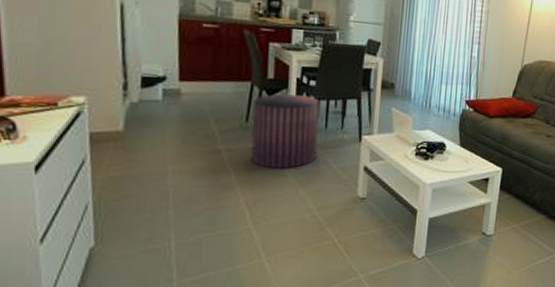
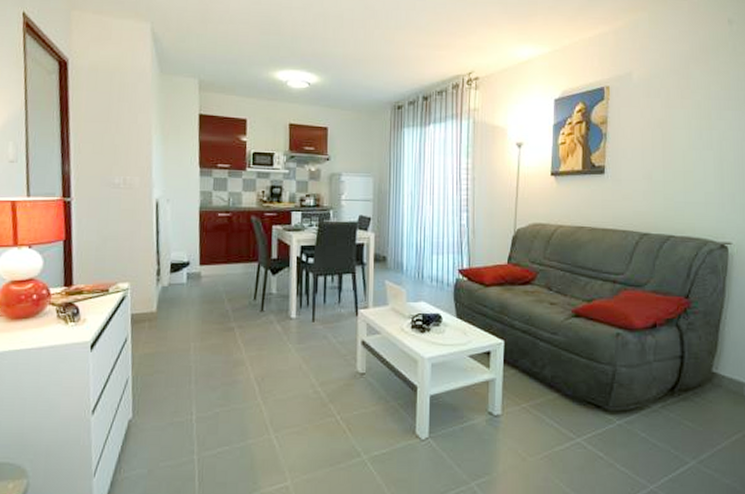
pouf: present [251,93,320,169] -> none [259,271,319,344]

